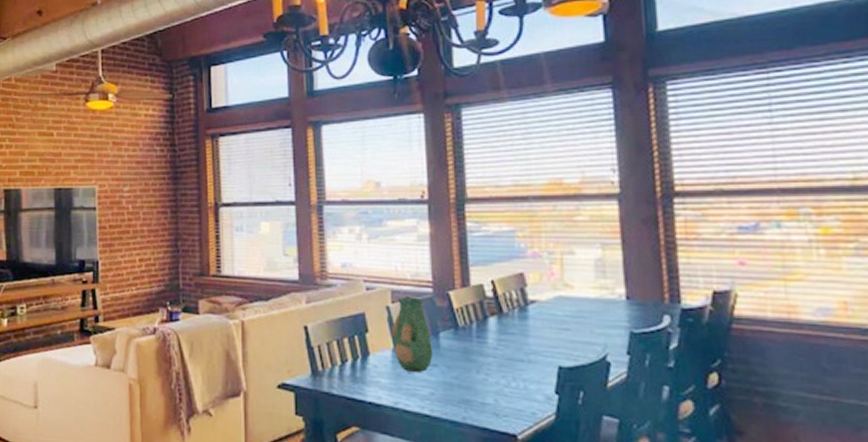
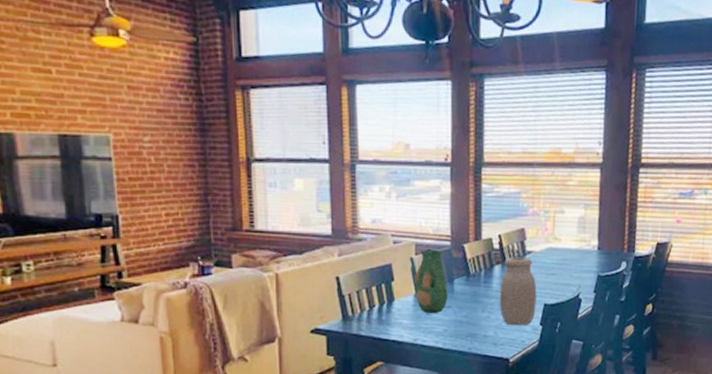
jar: none [498,306,548,393] -> present [500,256,537,326]

